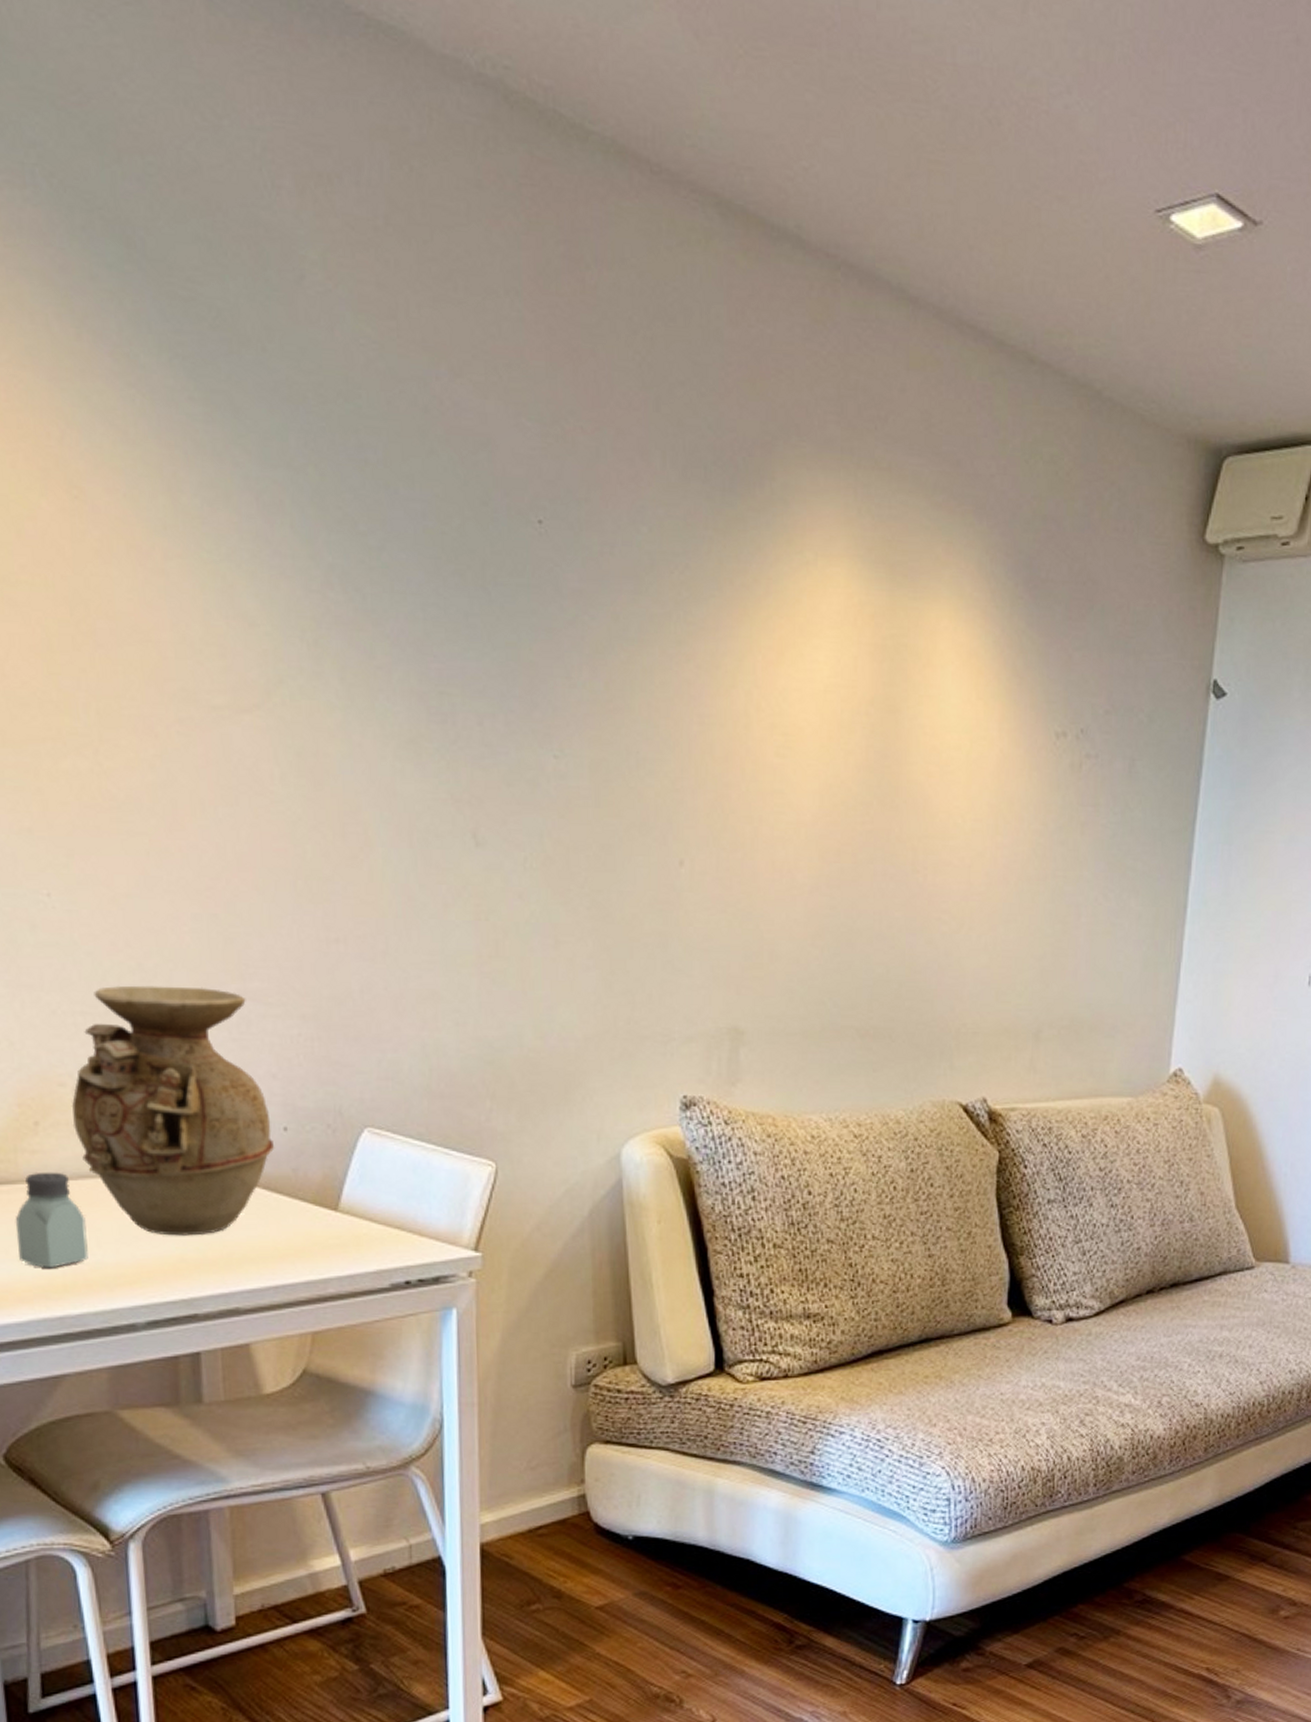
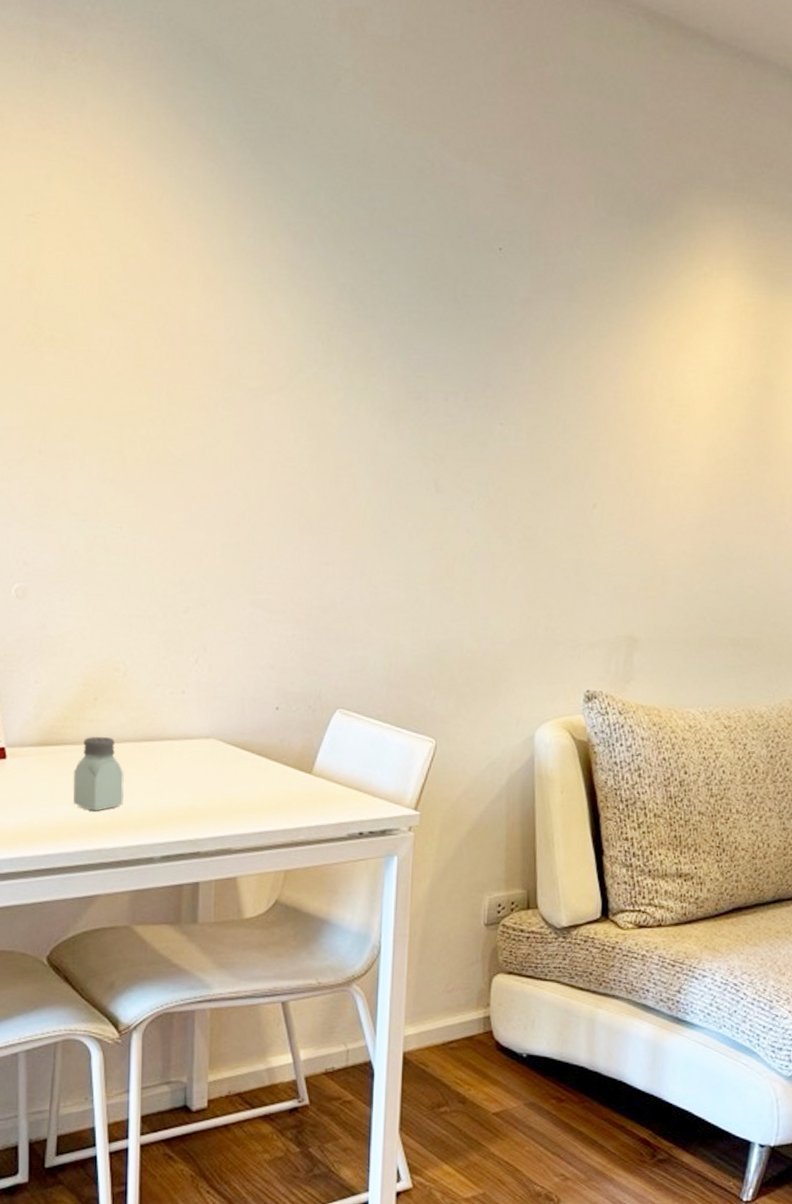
vase: present [71,985,275,1236] -> none [121,595,268,790]

